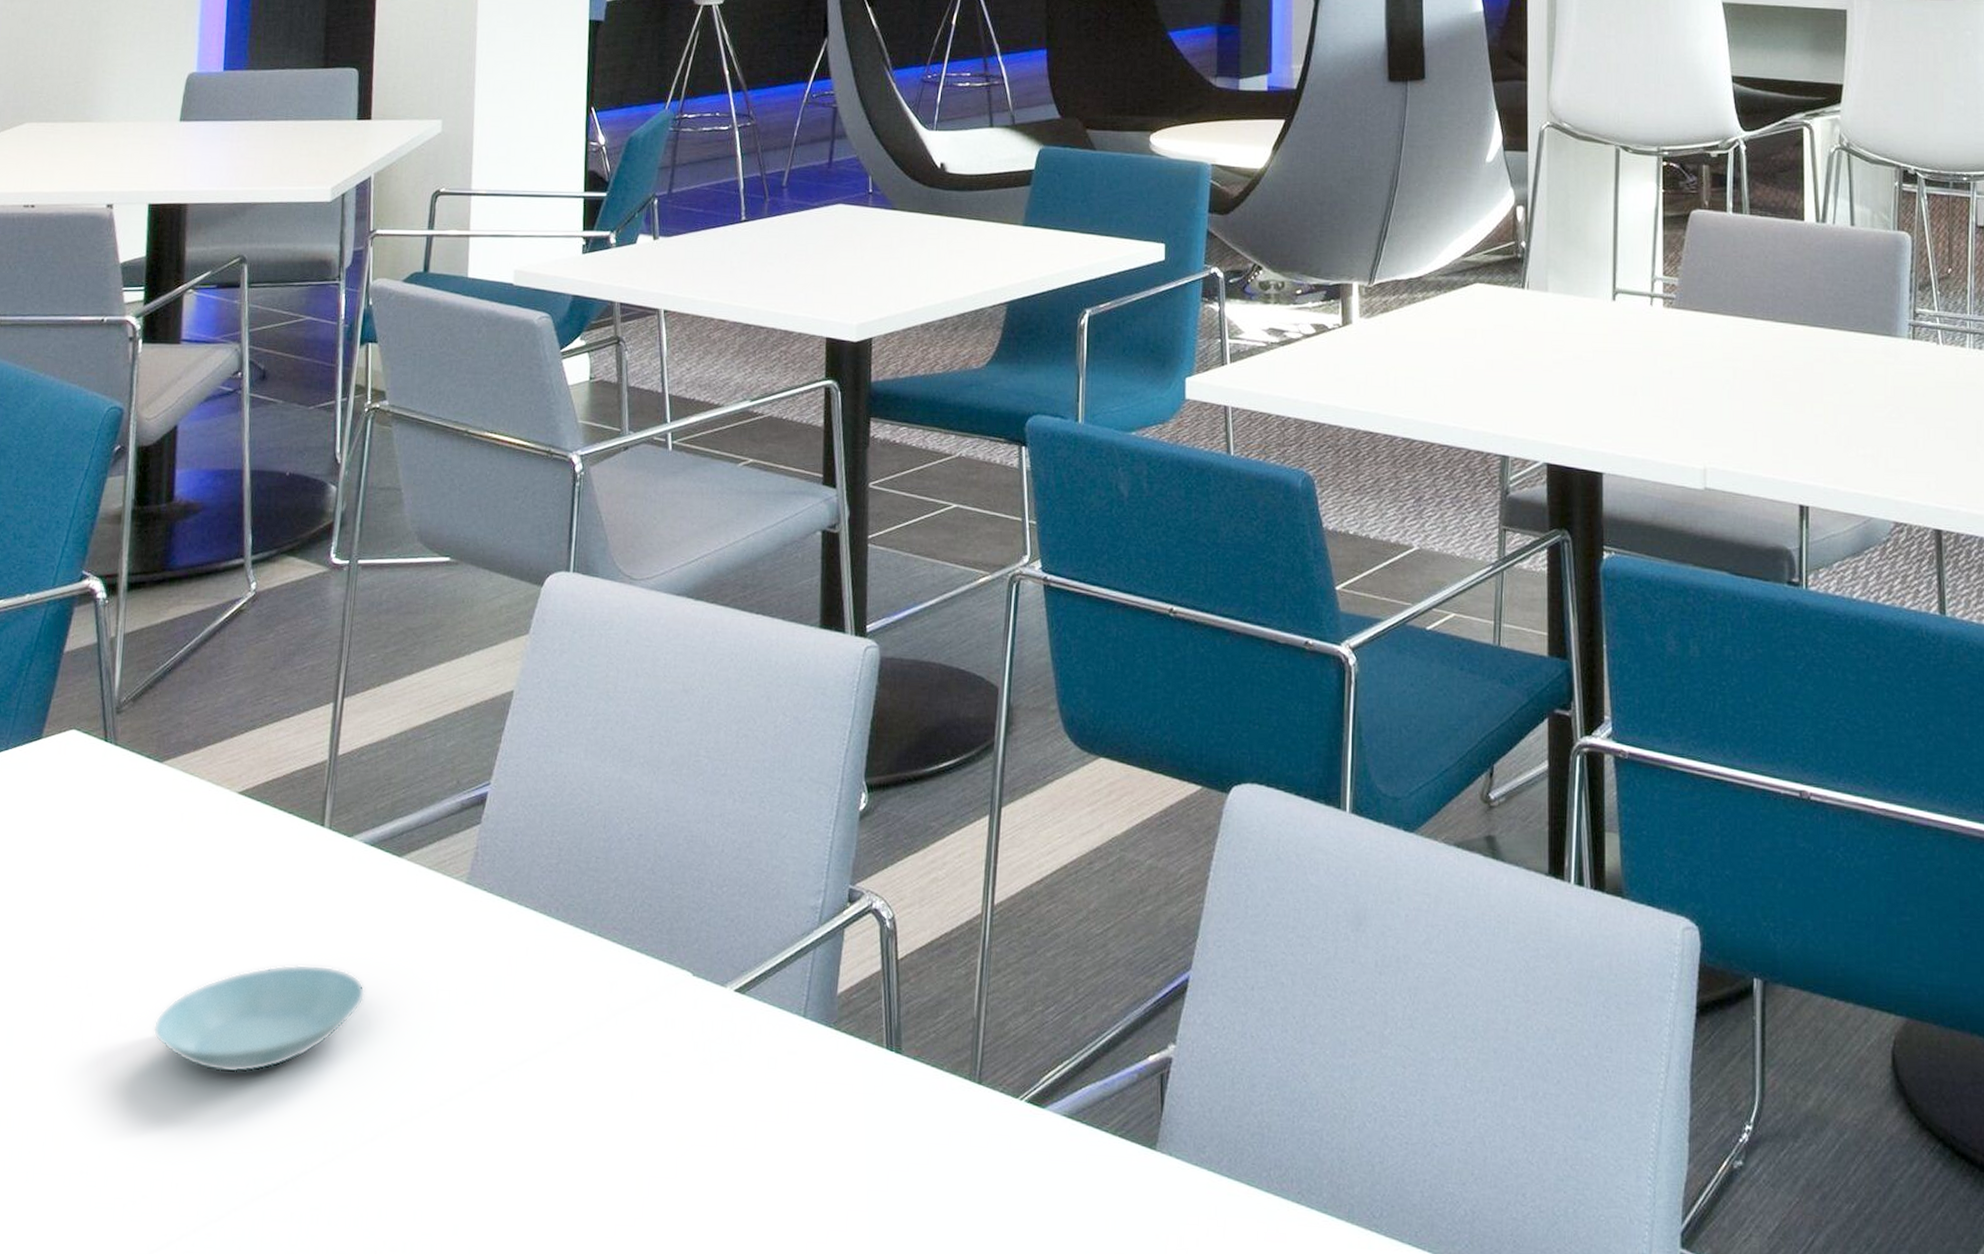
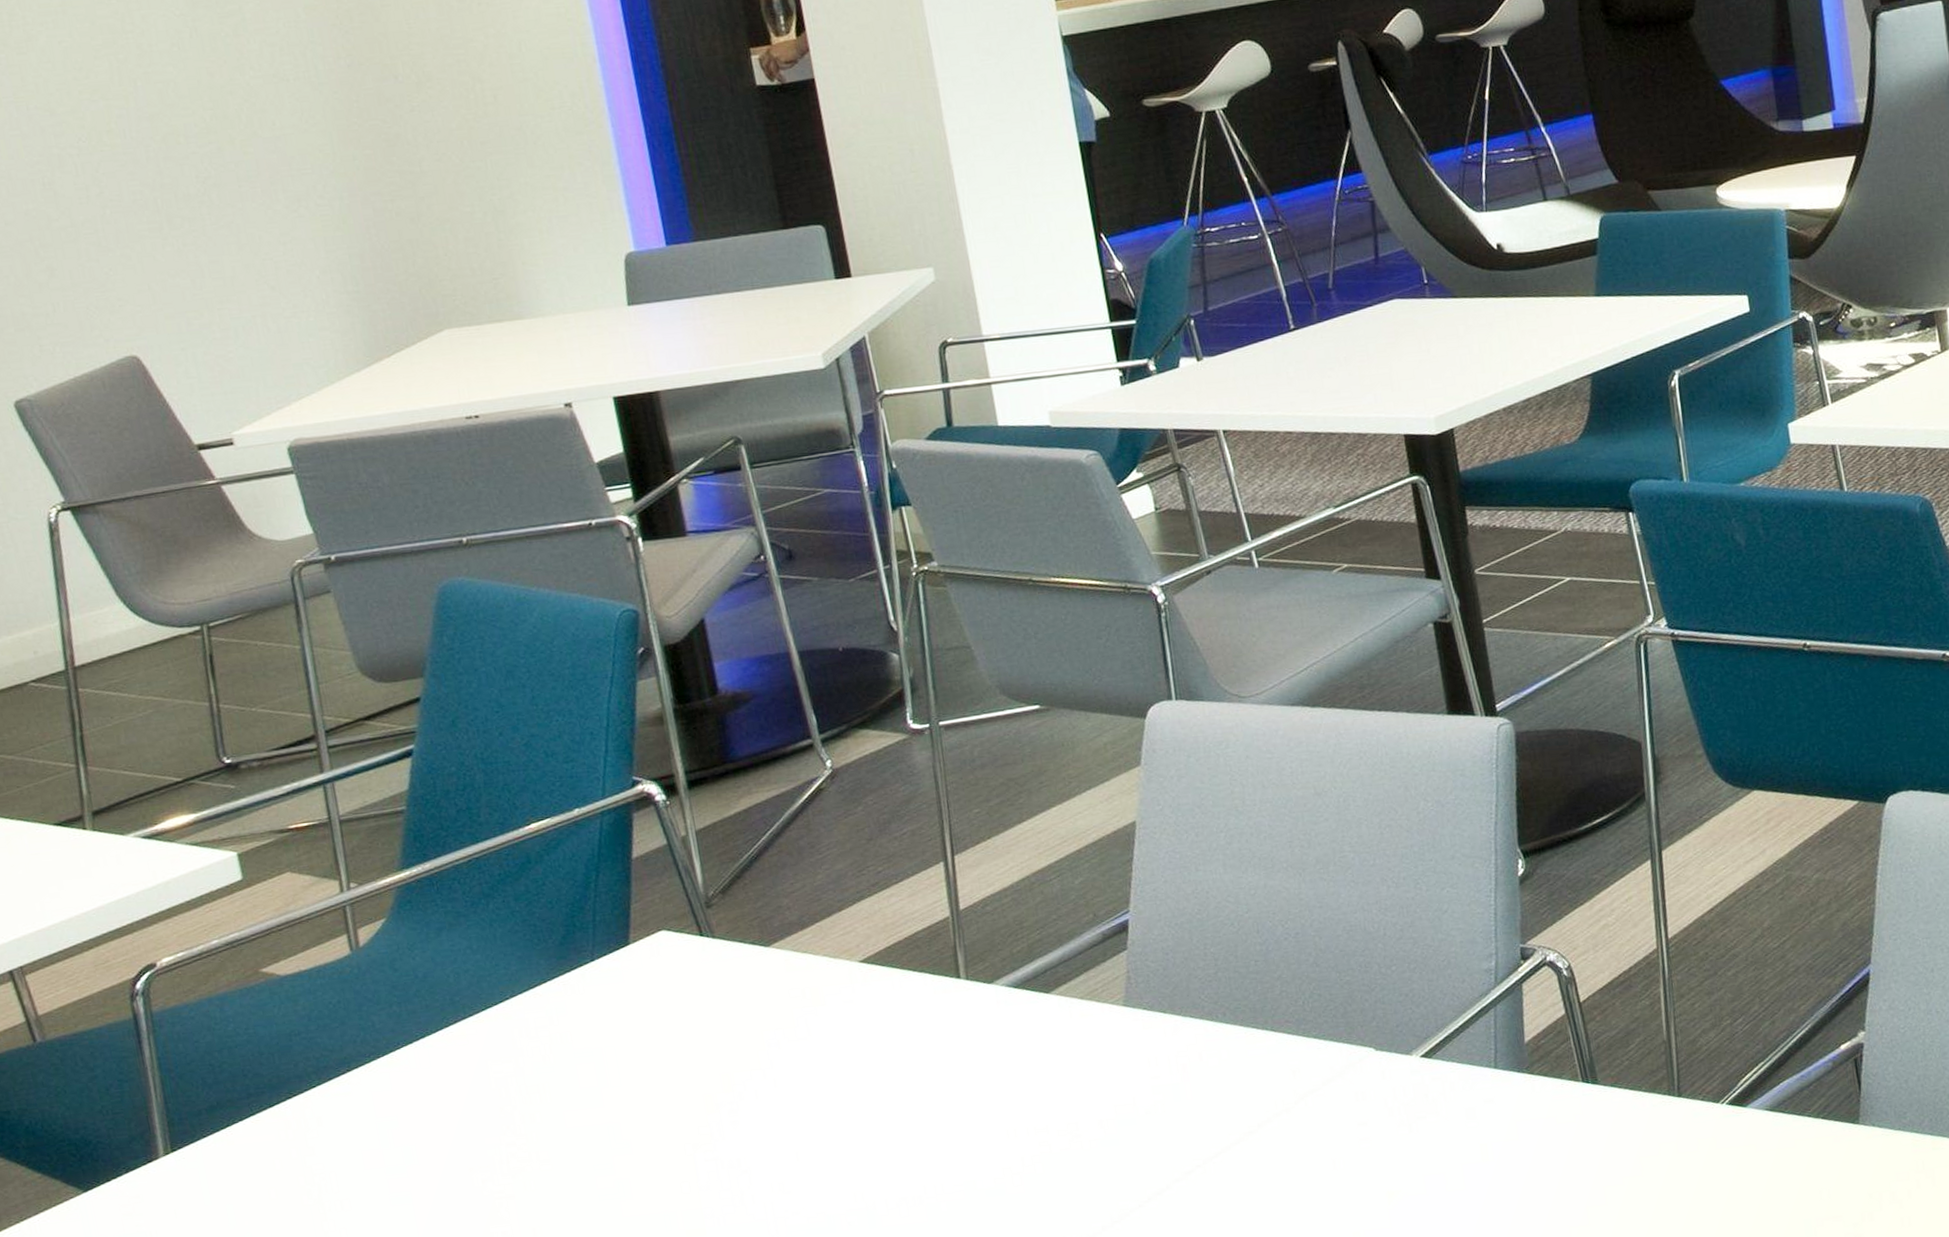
saucer: present [153,964,365,1073] -> none [820,1103,1040,1218]

